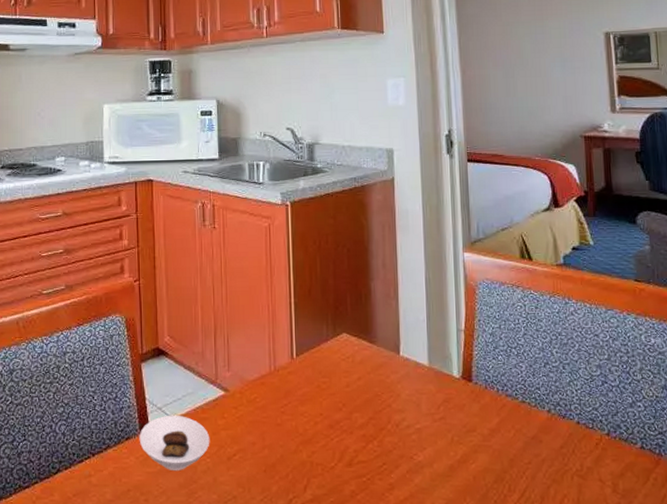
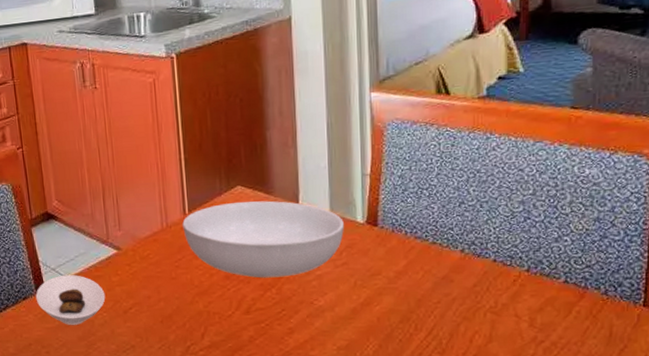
serving bowl: none [290,349,441,429] -> present [182,200,344,278]

